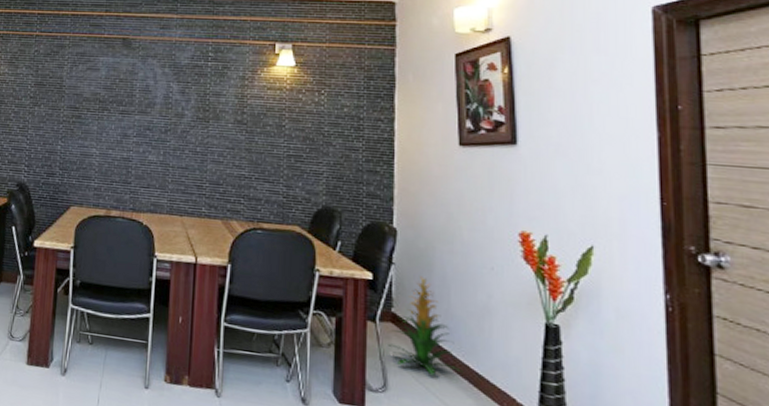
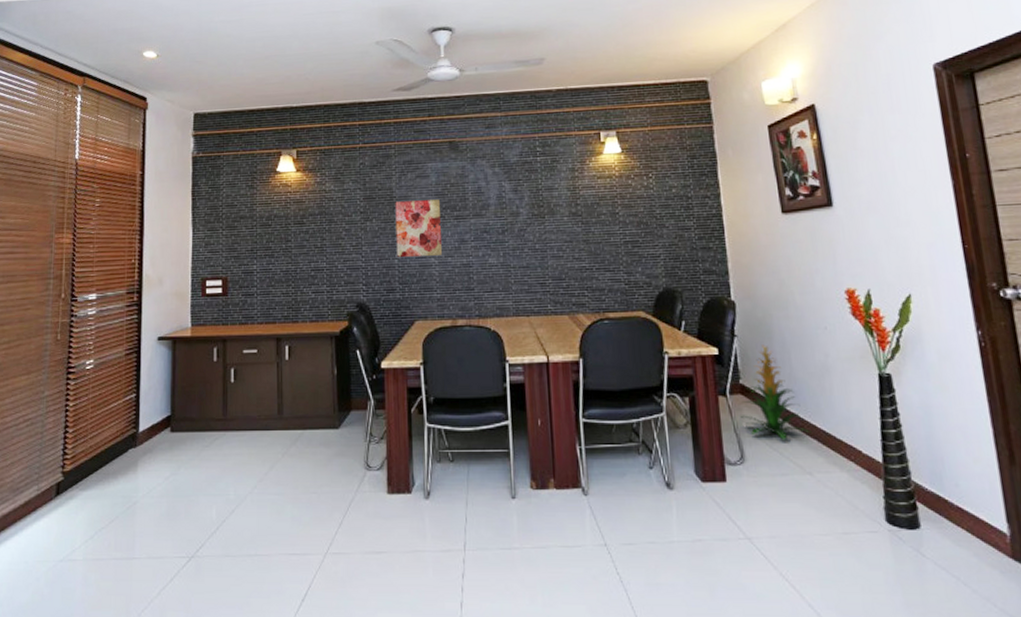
wall art: none [60,91,107,147] -> present [395,199,443,258]

